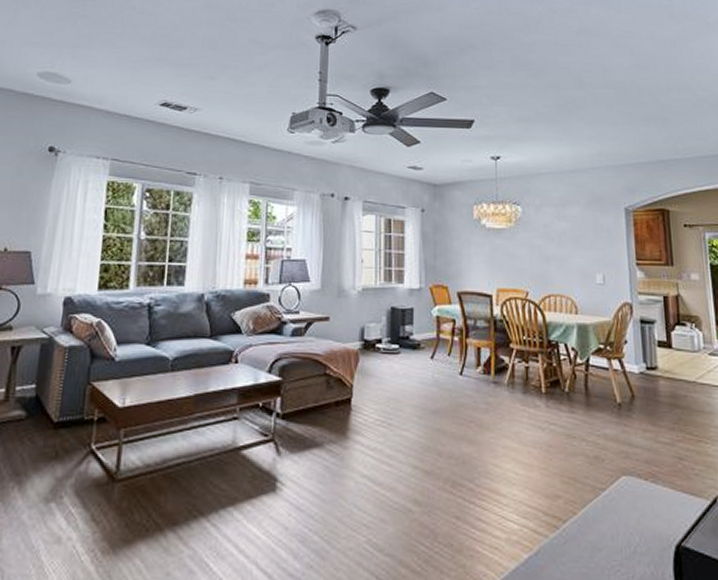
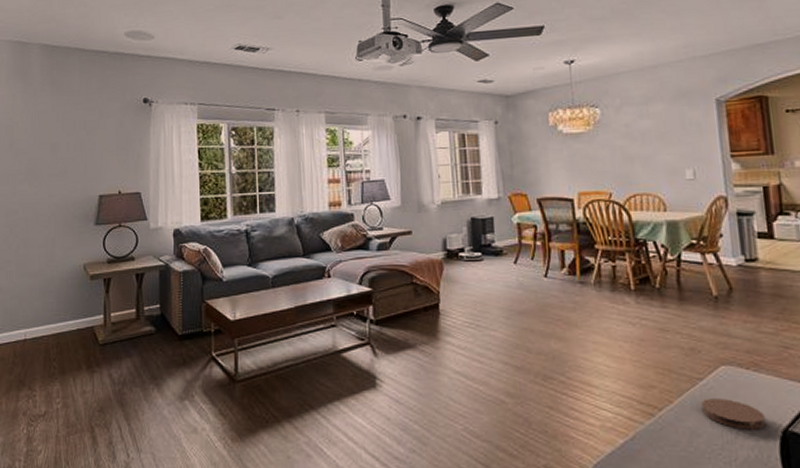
coaster: none [603,510,661,545] -> present [701,398,766,430]

